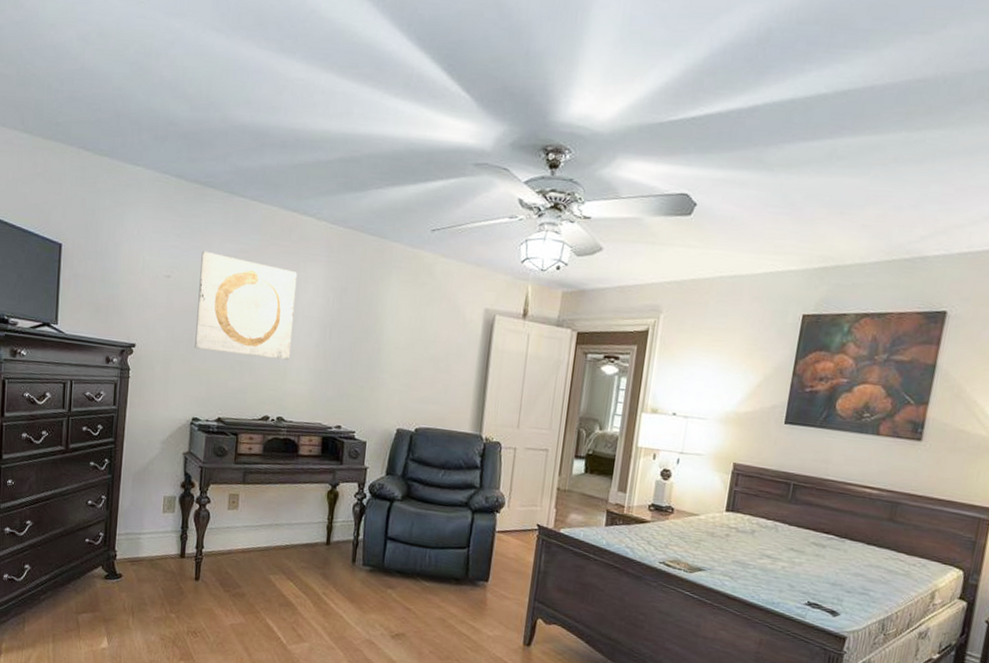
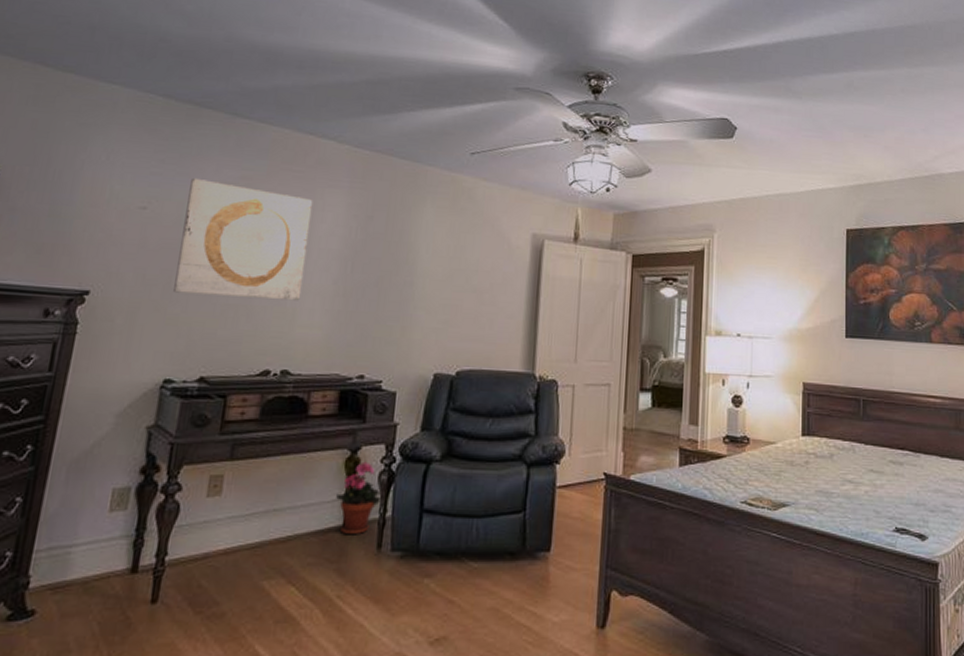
potted plant: none [321,495,354,551] -> present [336,461,381,535]

